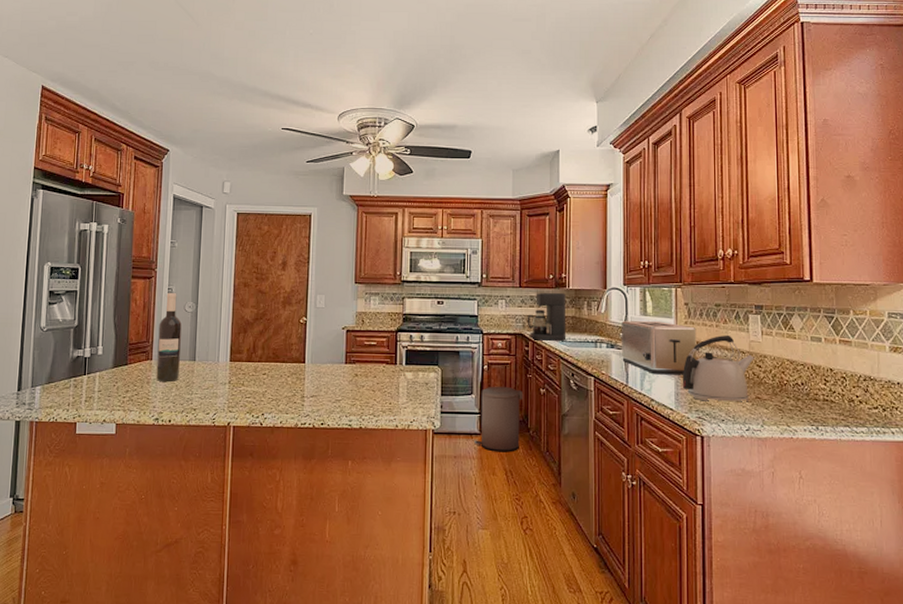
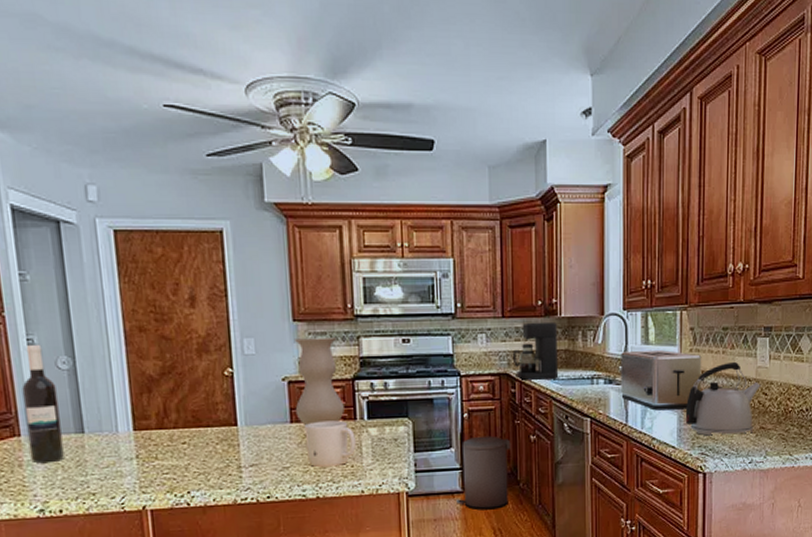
vase: none [350,297,388,367] -> present [293,337,344,426]
mug: none [355,364,395,403] -> present [304,420,356,468]

